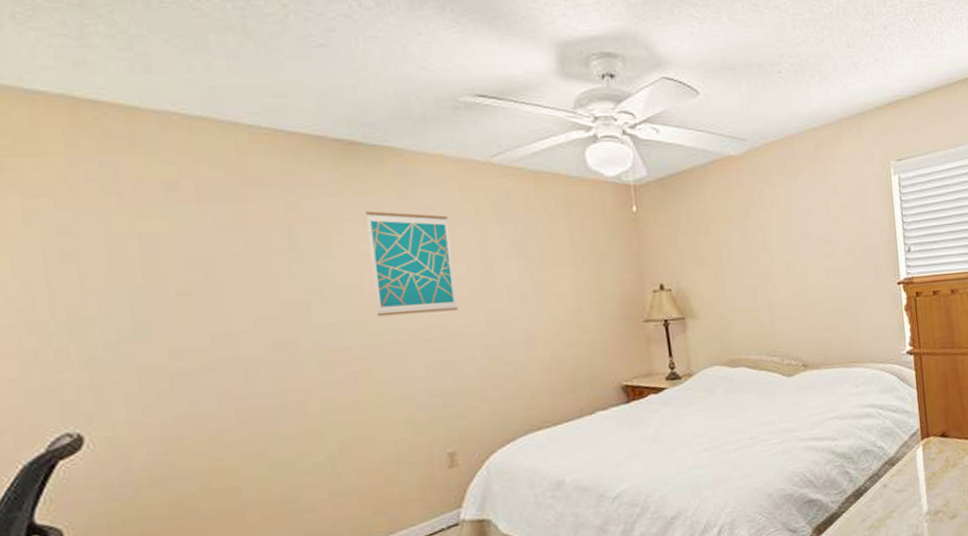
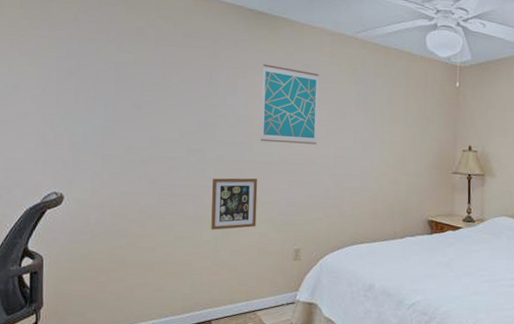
picture frame: none [314,368,389,447] -> present [211,178,258,230]

